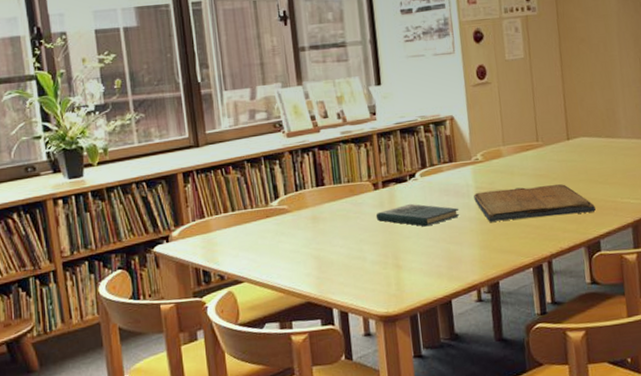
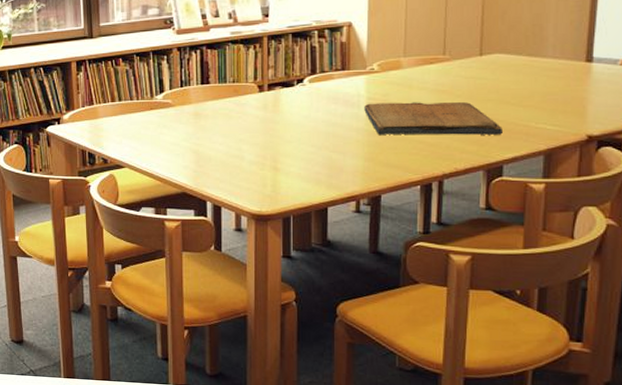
book: present [376,203,460,227] -> none [258,108,347,133]

